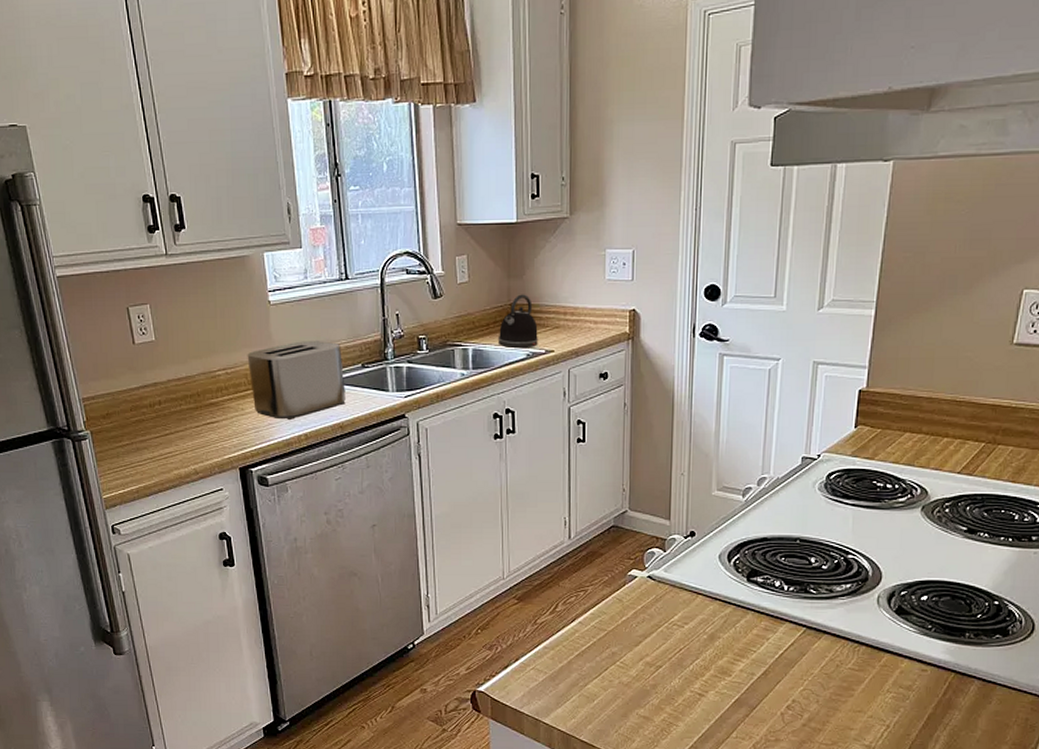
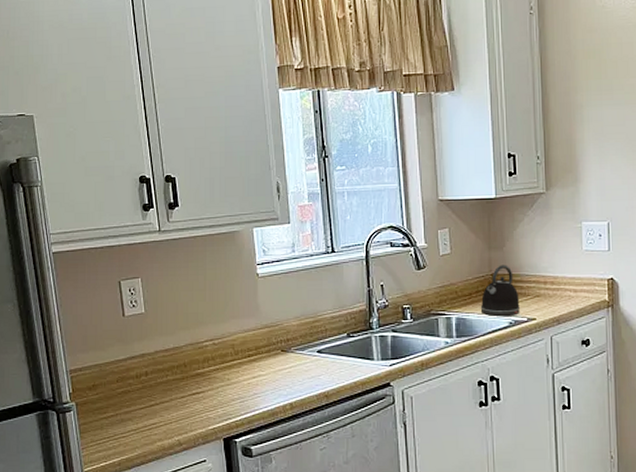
toaster: present [247,341,346,420] -> none [234,311,331,389]

